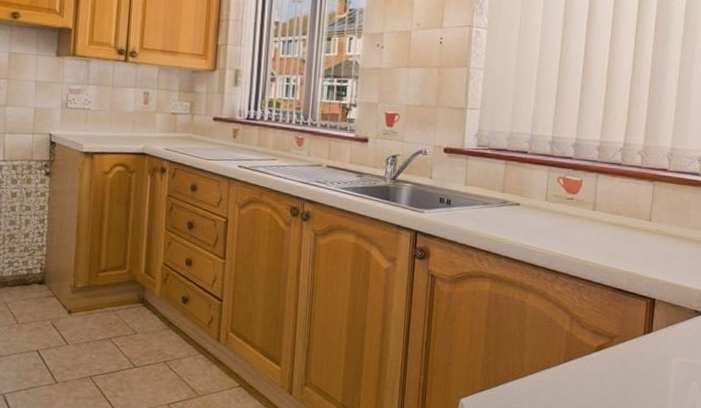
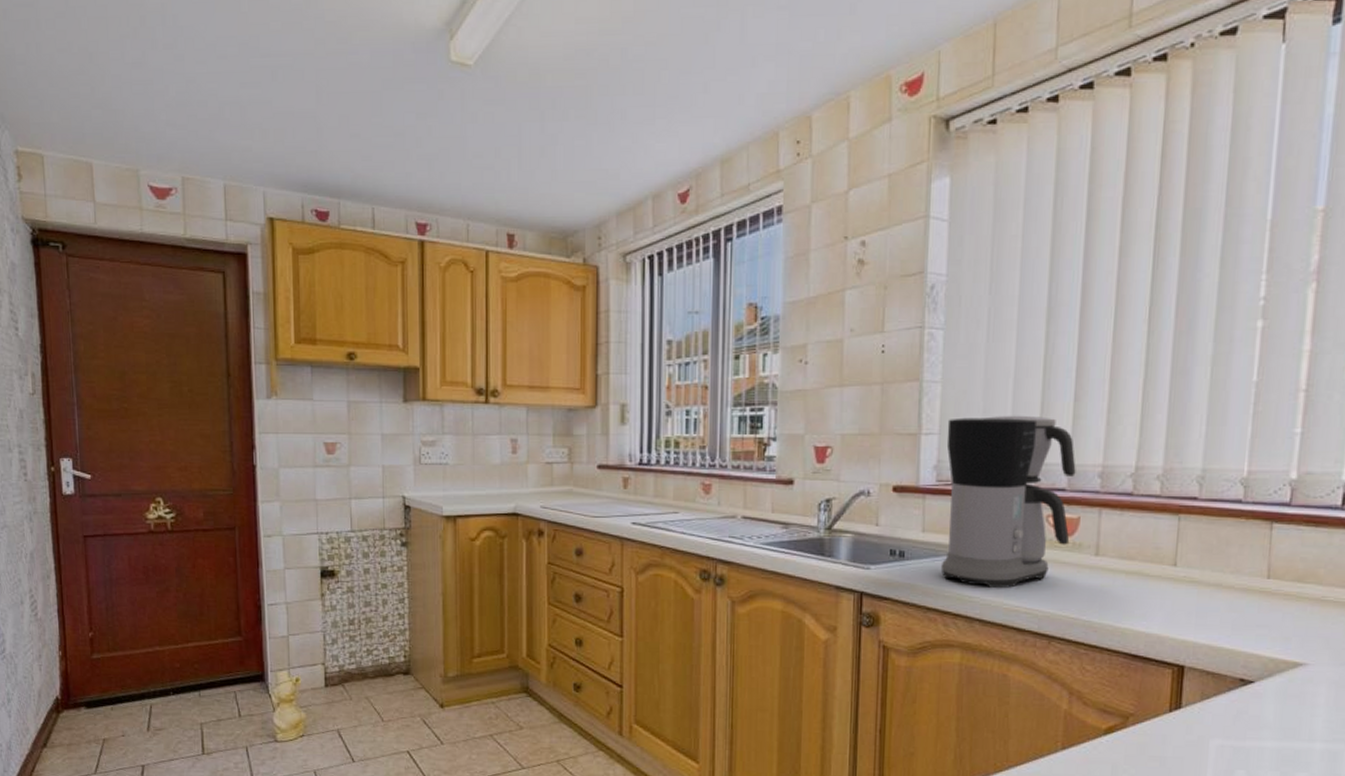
coffee maker: none [477,98,581,233] -> present [940,415,1076,588]

